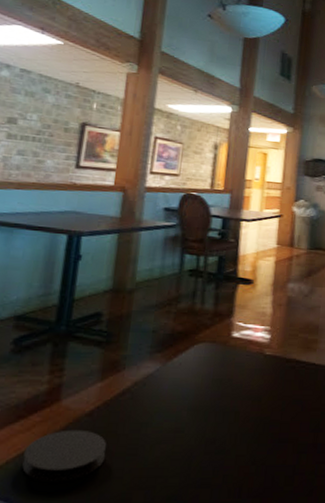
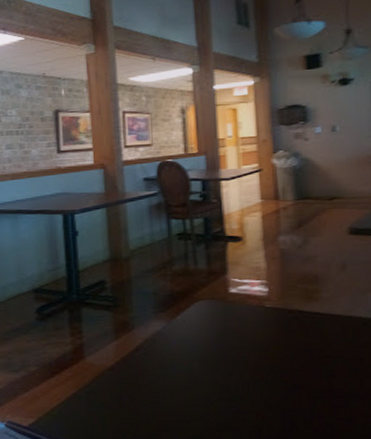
coaster: present [22,429,107,483] -> none [63,382,132,426]

